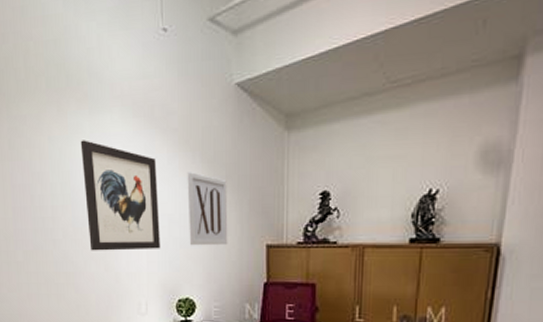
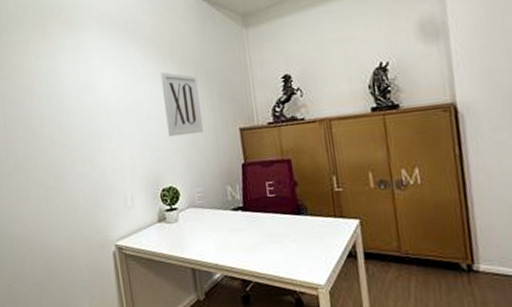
wall art: present [80,140,160,251] -> none [64,55,141,152]

